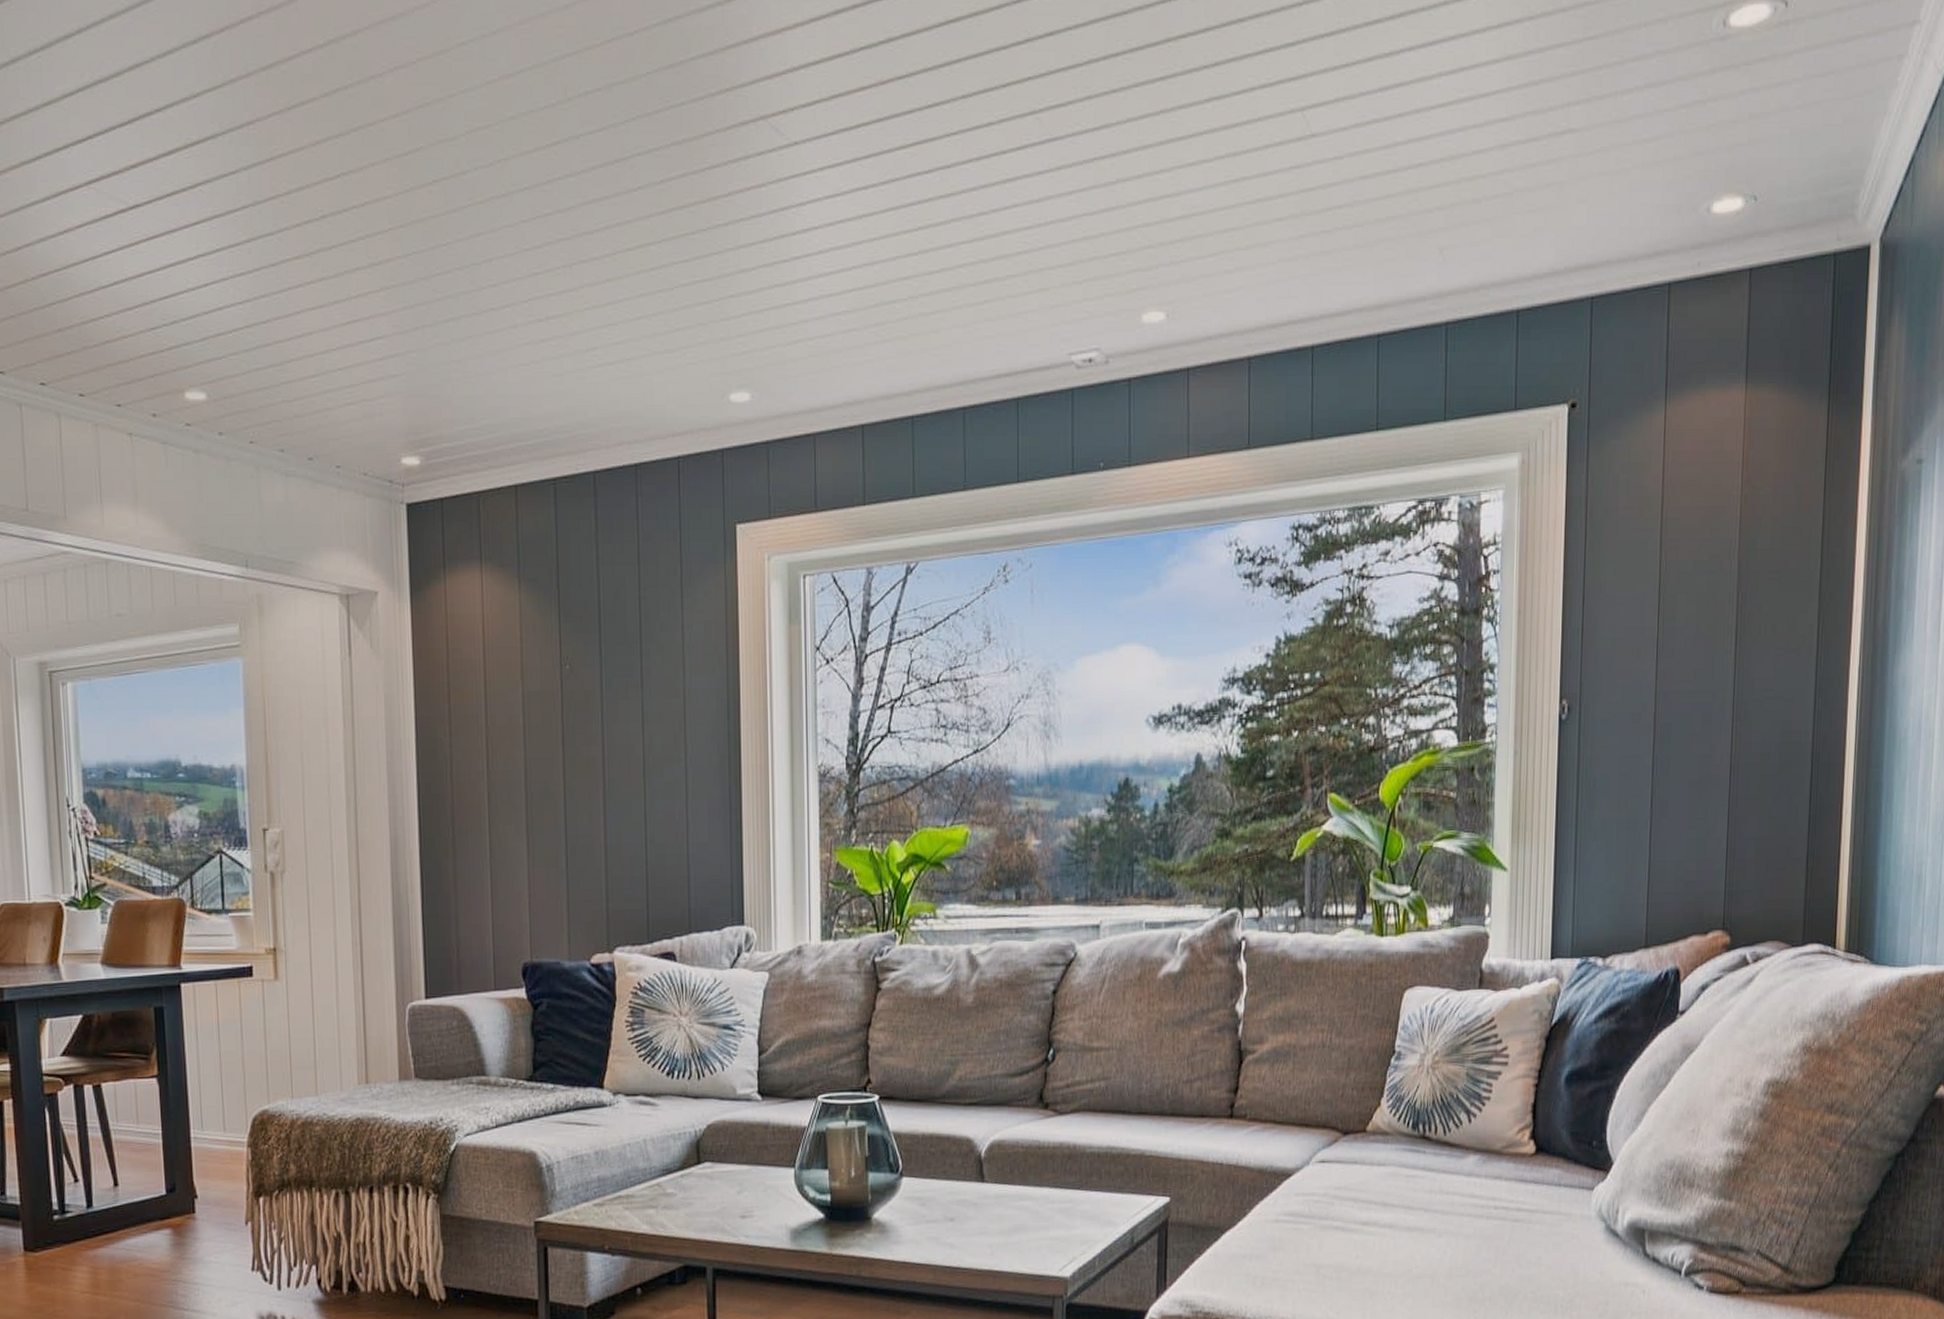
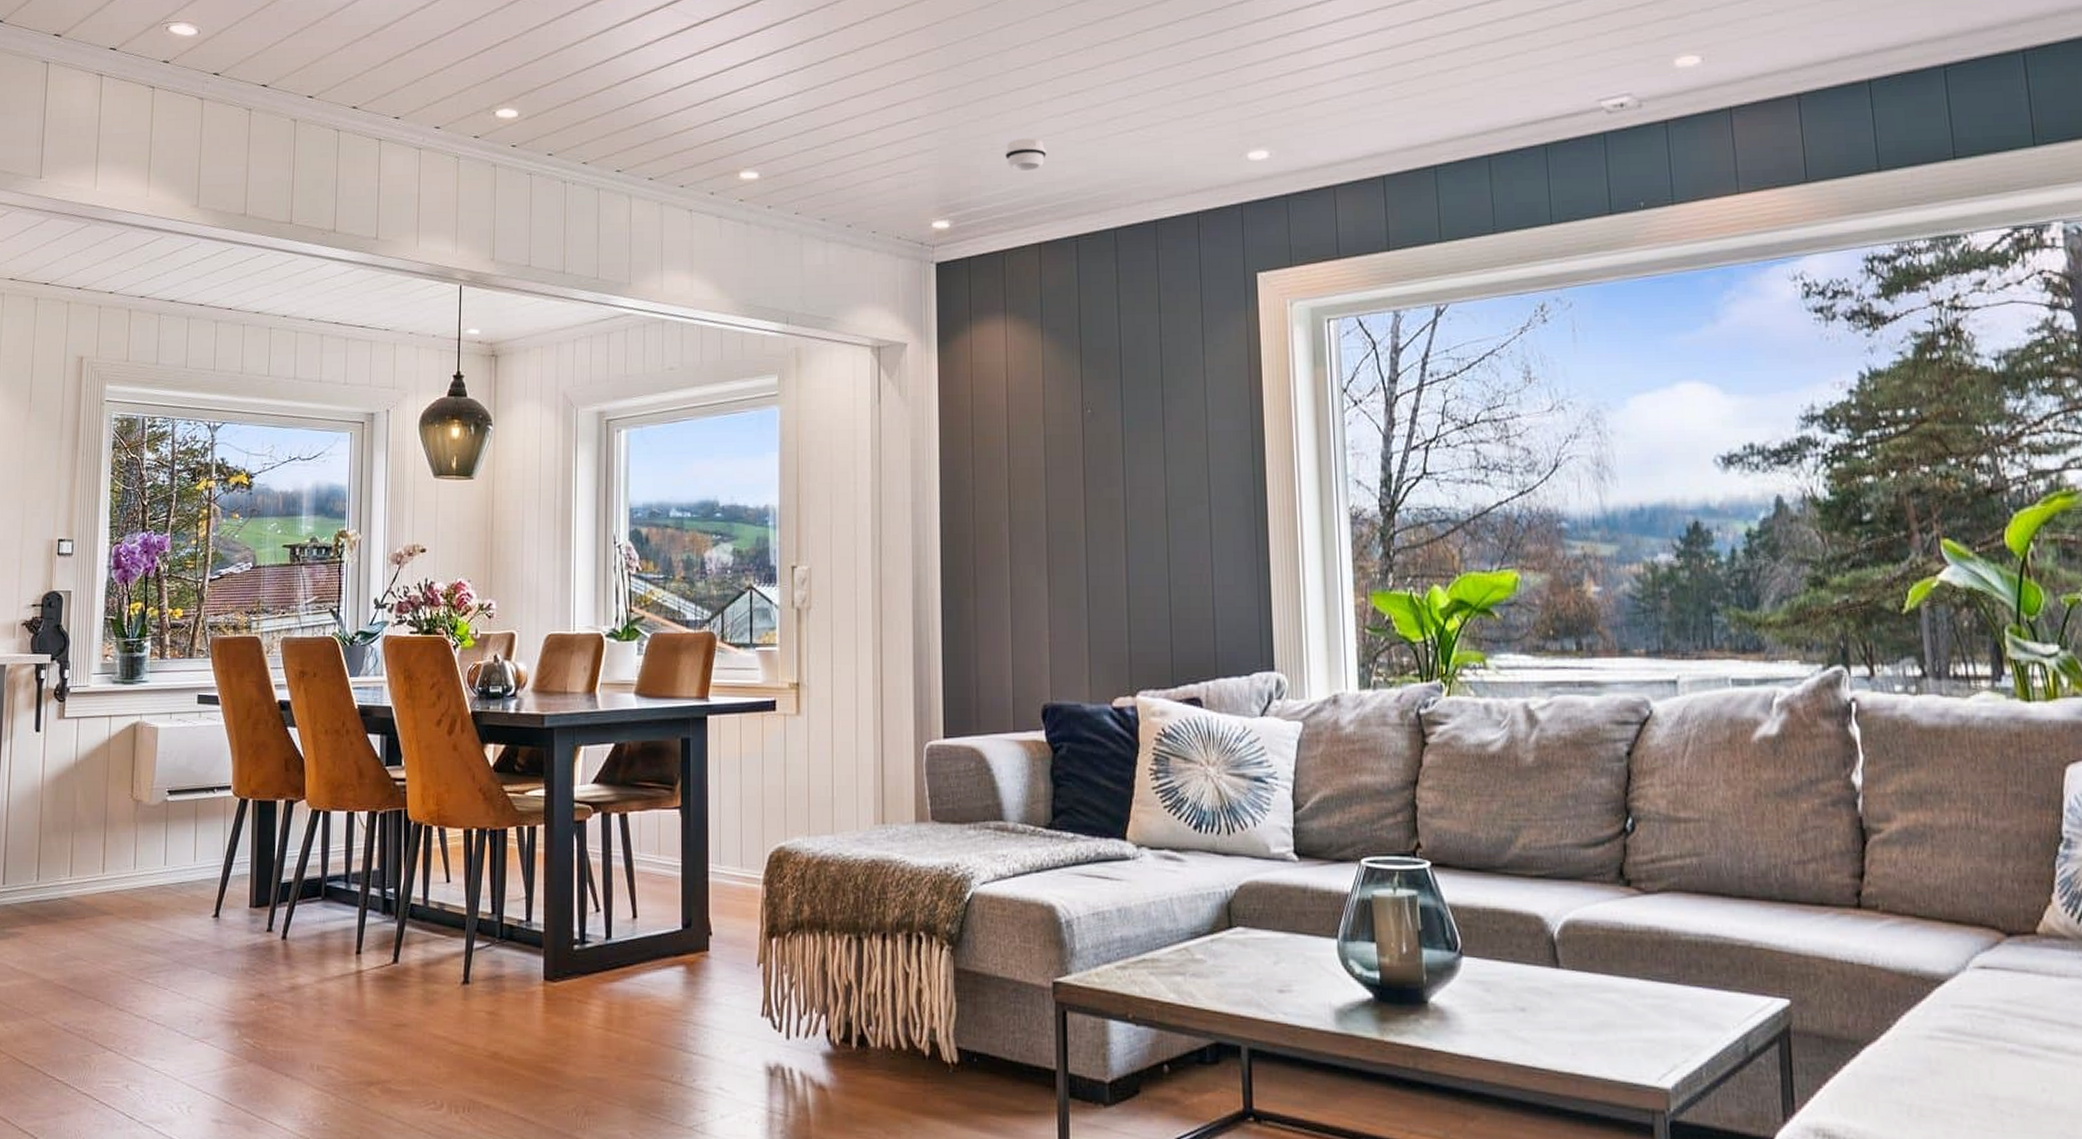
smoke detector: none [478,367,522,405] -> present [1005,138,1046,172]

